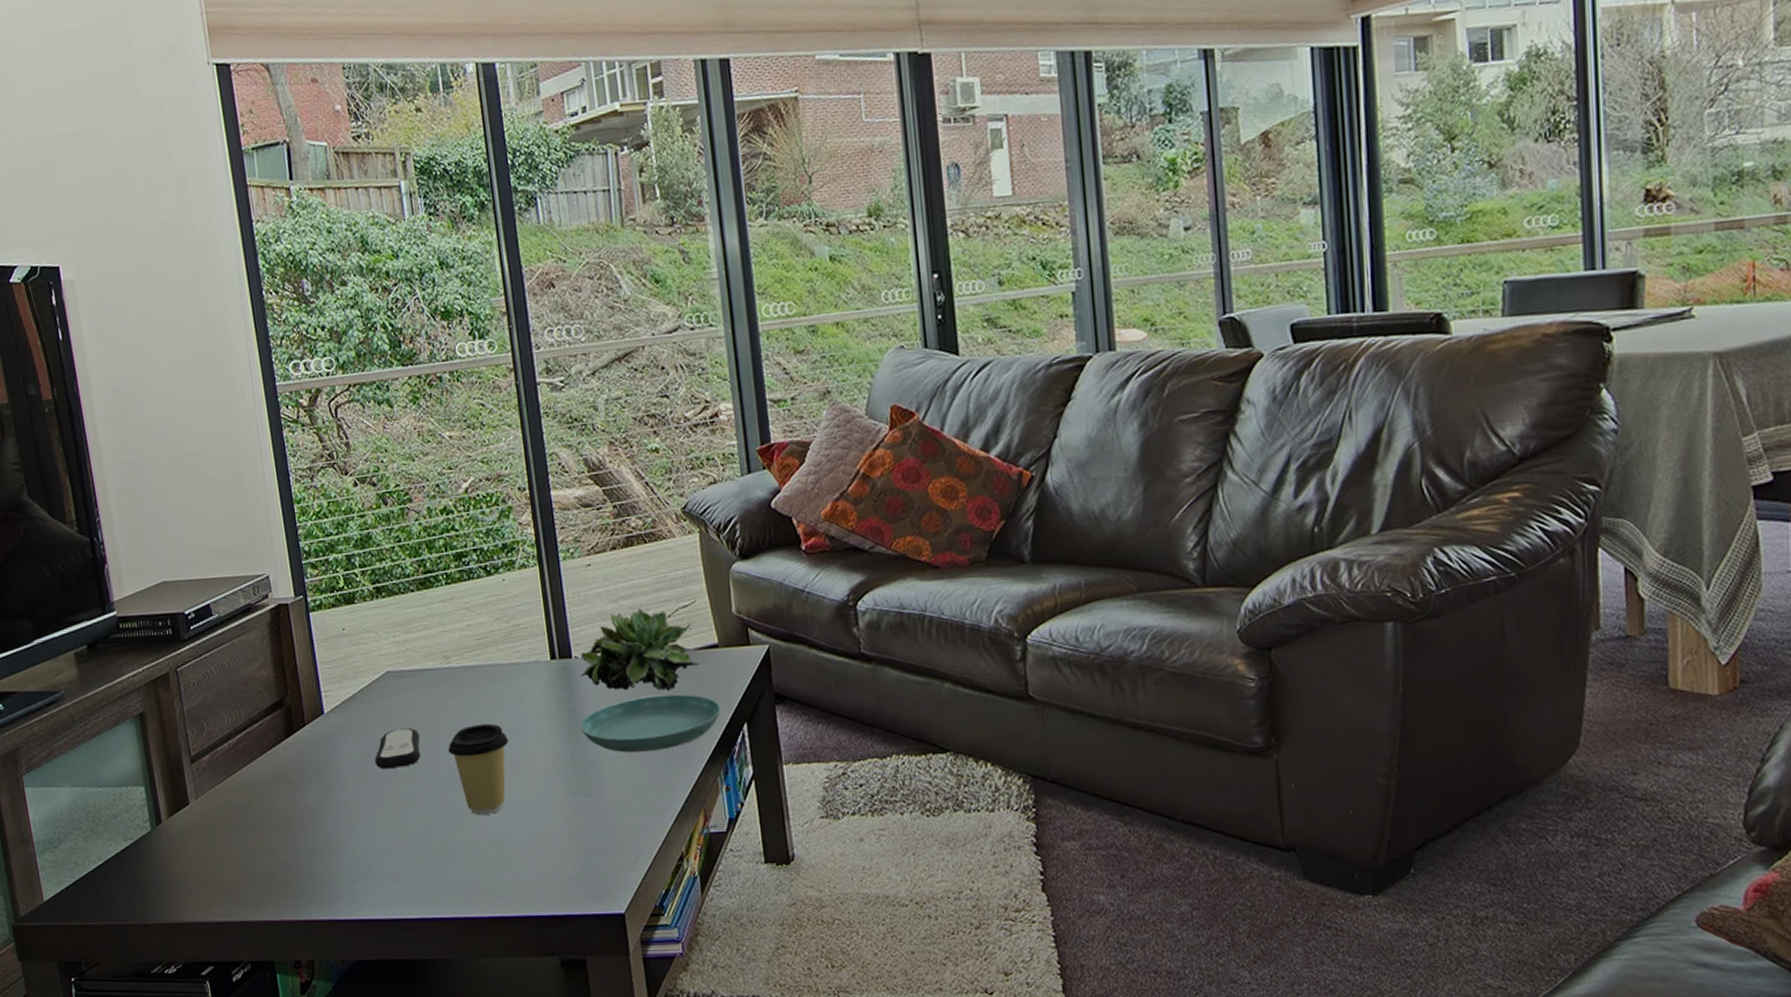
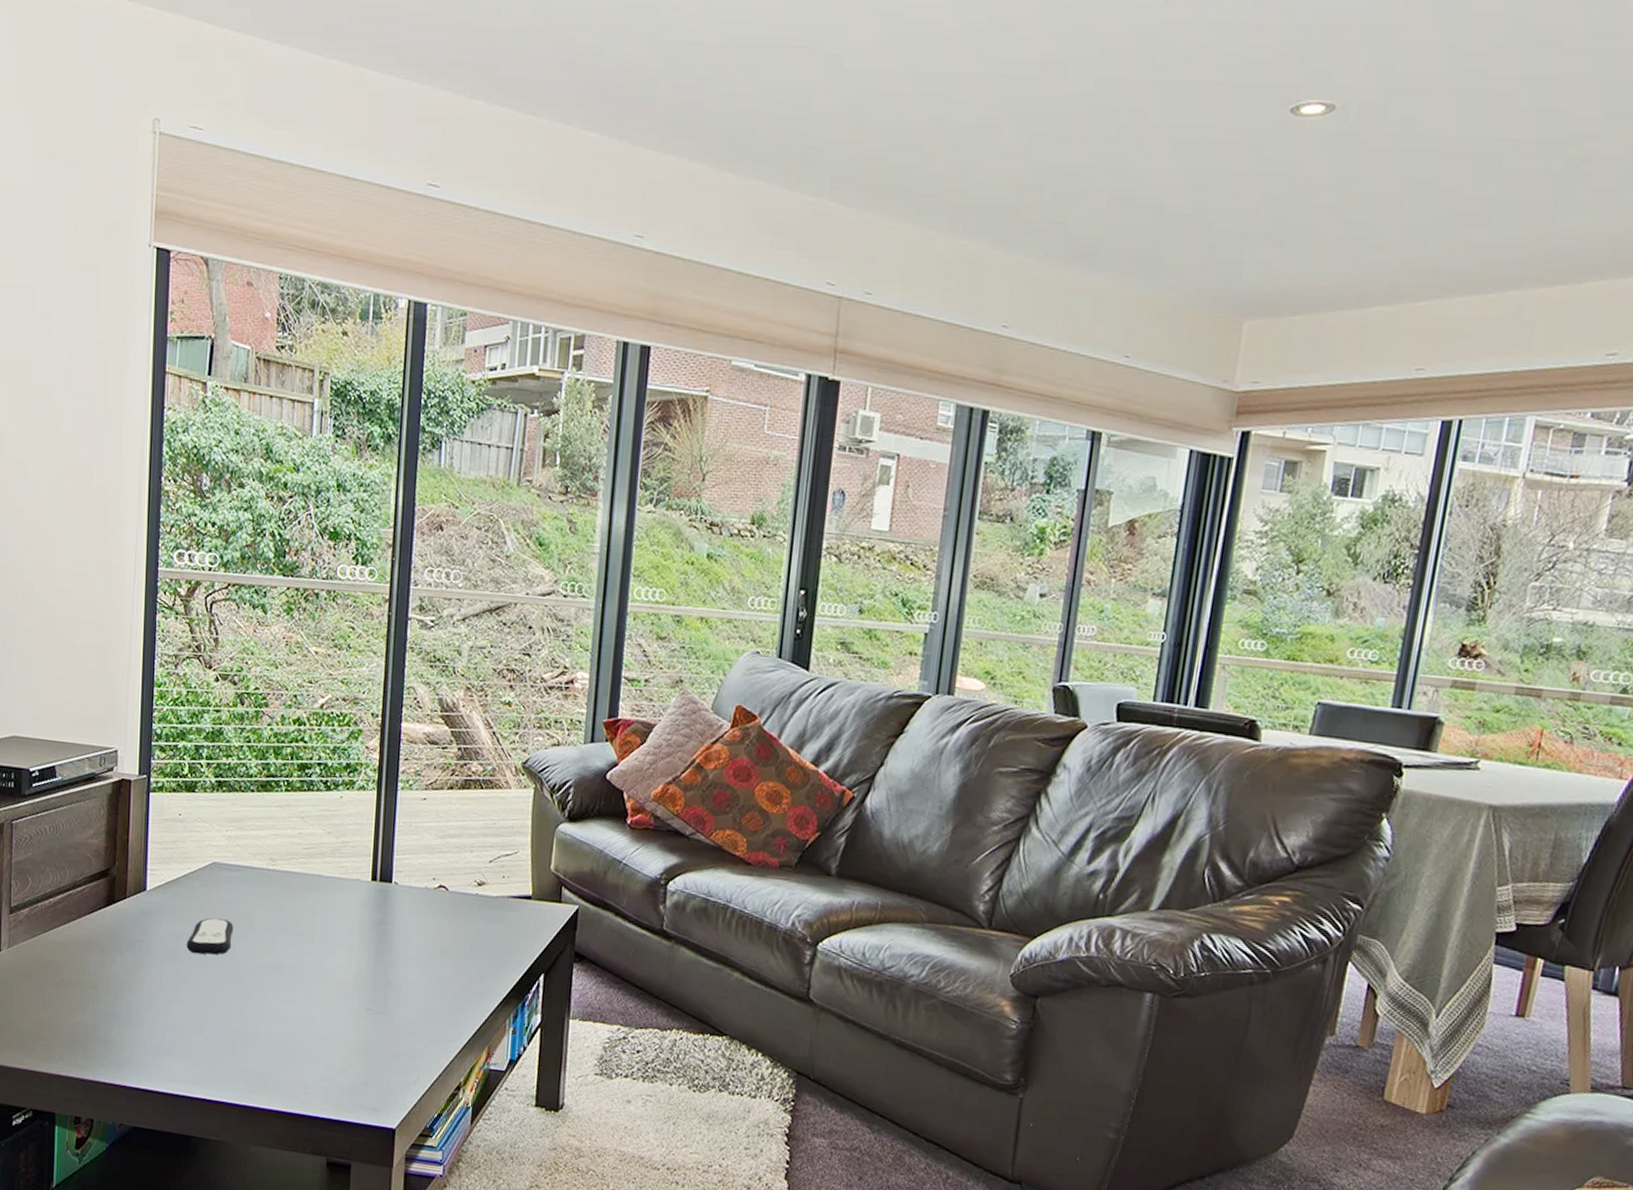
coffee cup: present [448,723,509,816] -> none [258,928,317,1015]
succulent plant: present [580,608,700,691] -> none [397,848,511,930]
saucer: present [580,694,721,753] -> none [387,931,522,985]

